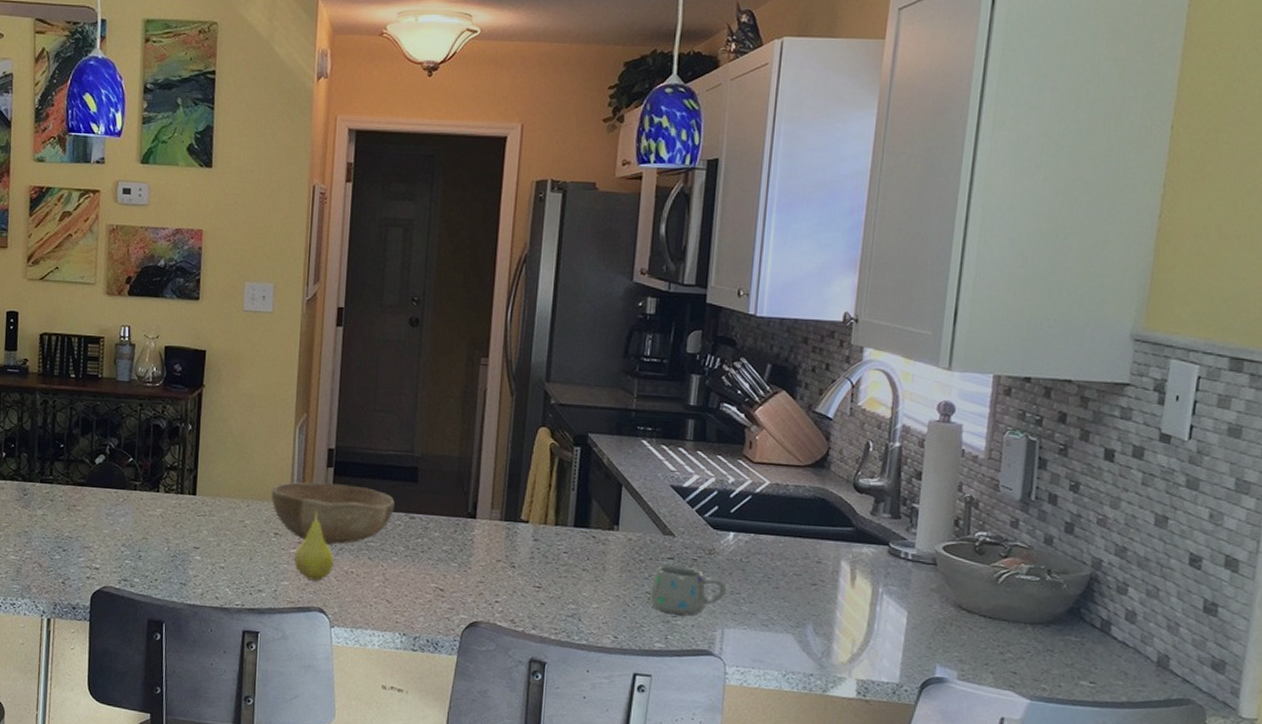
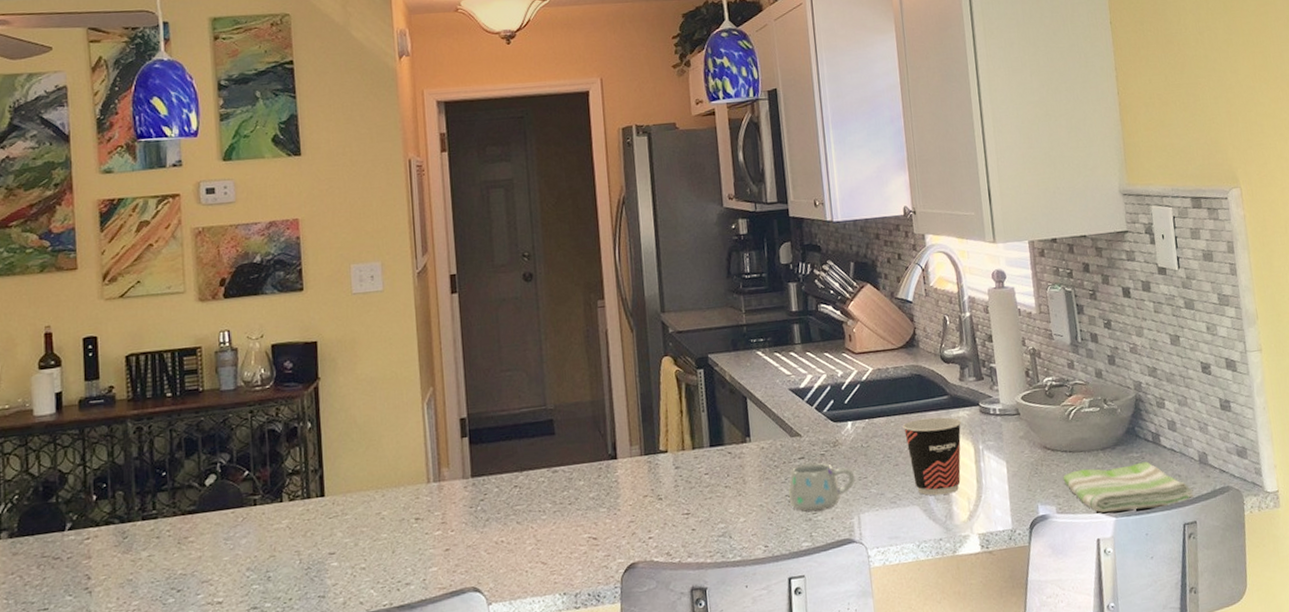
bowl: present [271,482,395,546] -> none [405,450,536,520]
fruit: present [294,509,333,581] -> none [440,484,482,560]
cup: none [792,545,863,631] -> present [902,417,961,496]
dish towel: none [974,639,1140,704] -> present [1063,461,1194,513]

